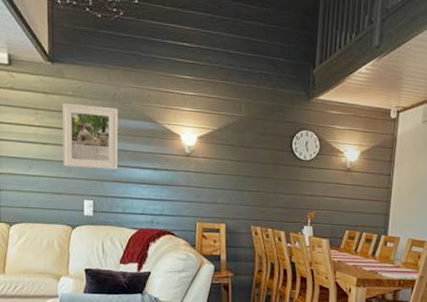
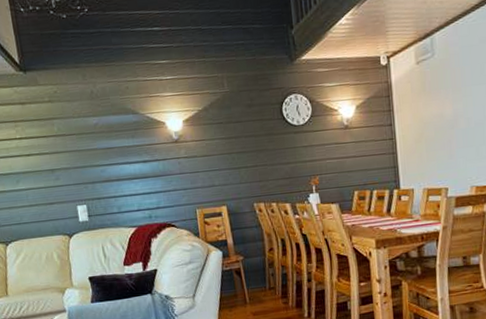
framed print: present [62,102,118,170] -> none [40,106,106,175]

